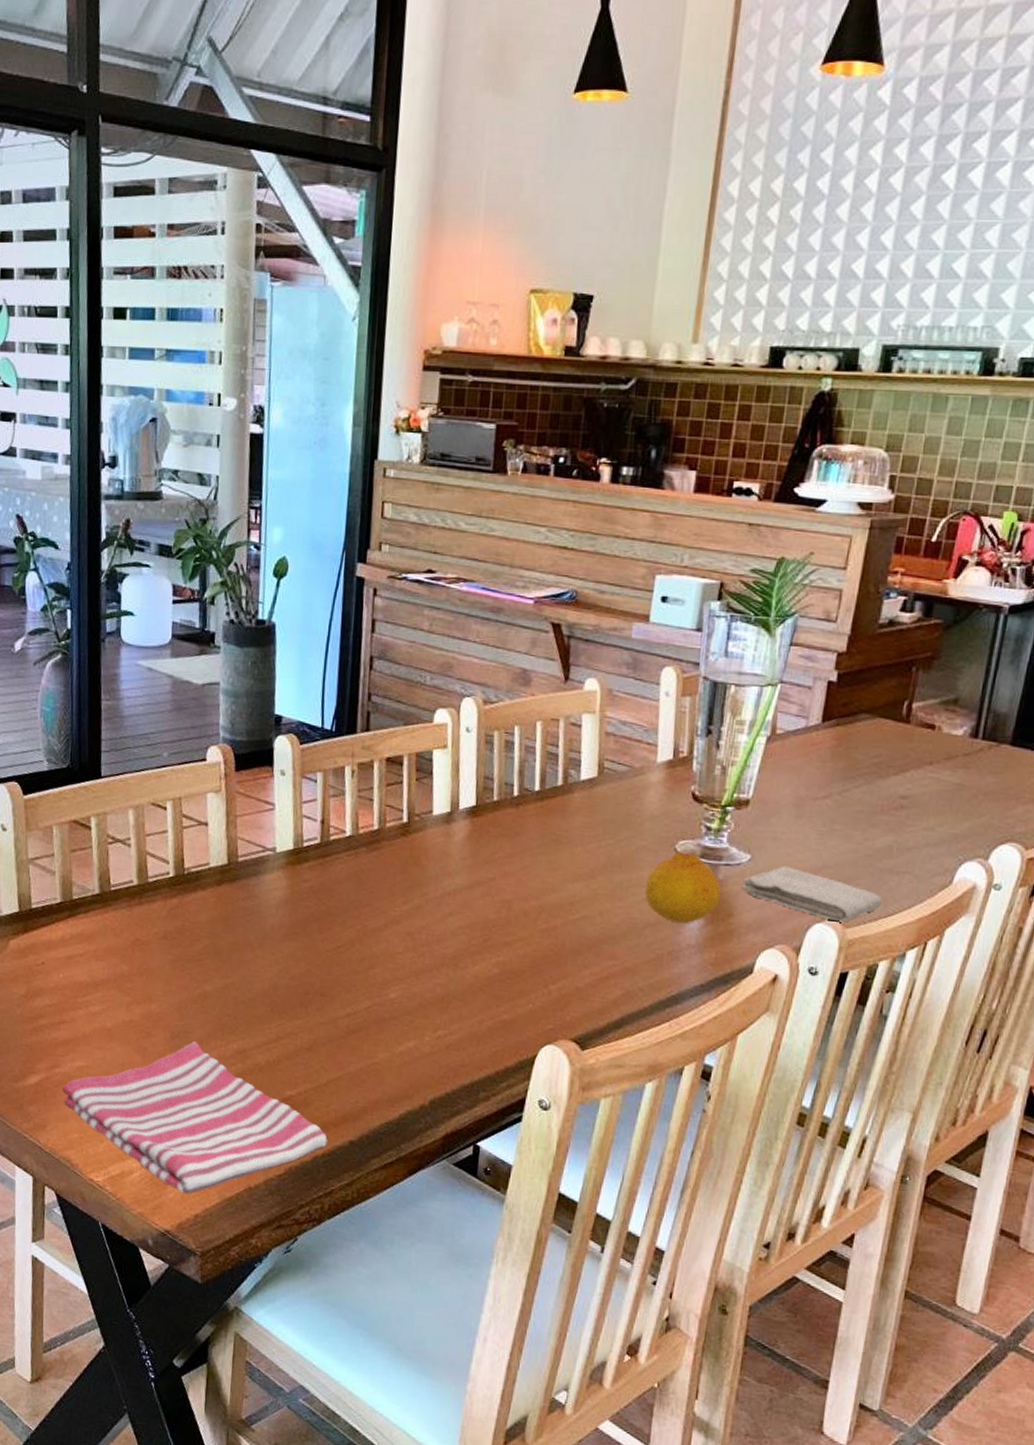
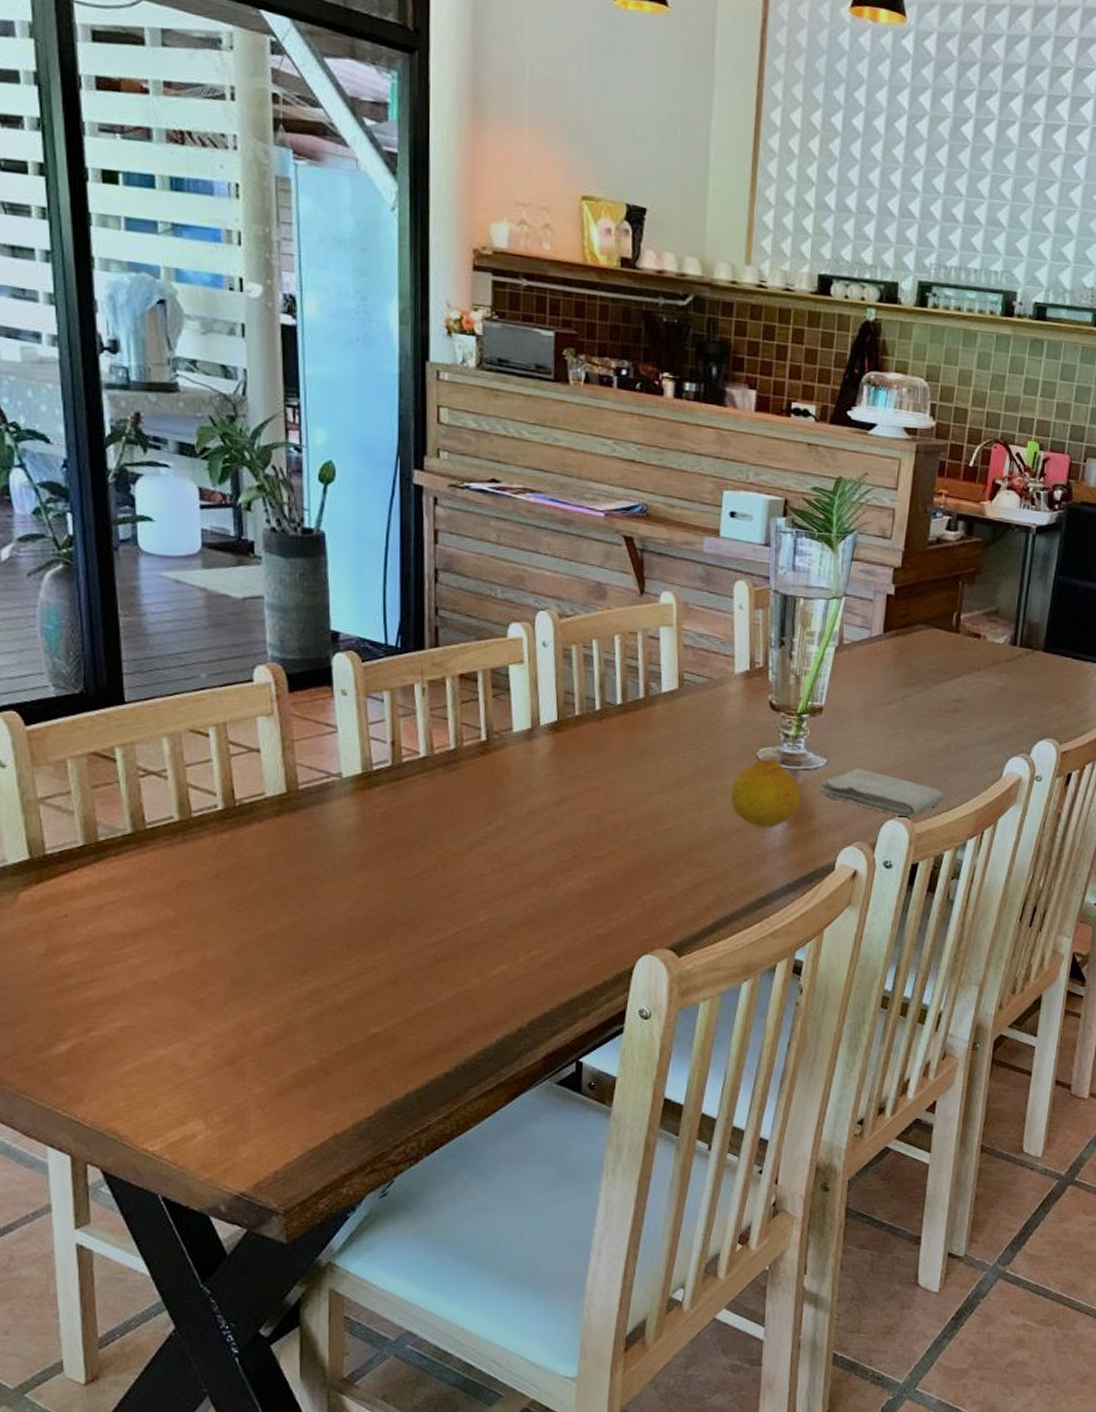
dish towel: present [62,1041,328,1194] -> none [101,987,420,1151]

